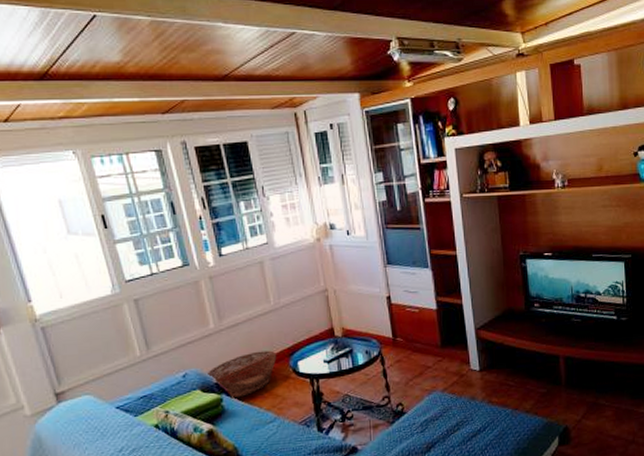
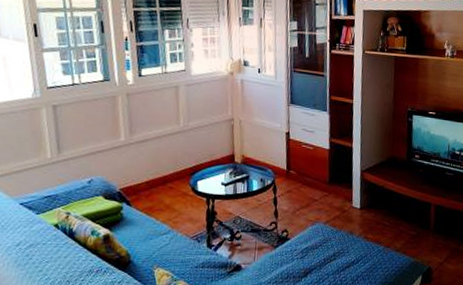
basket: present [208,350,277,399] -> none [112,167,179,208]

